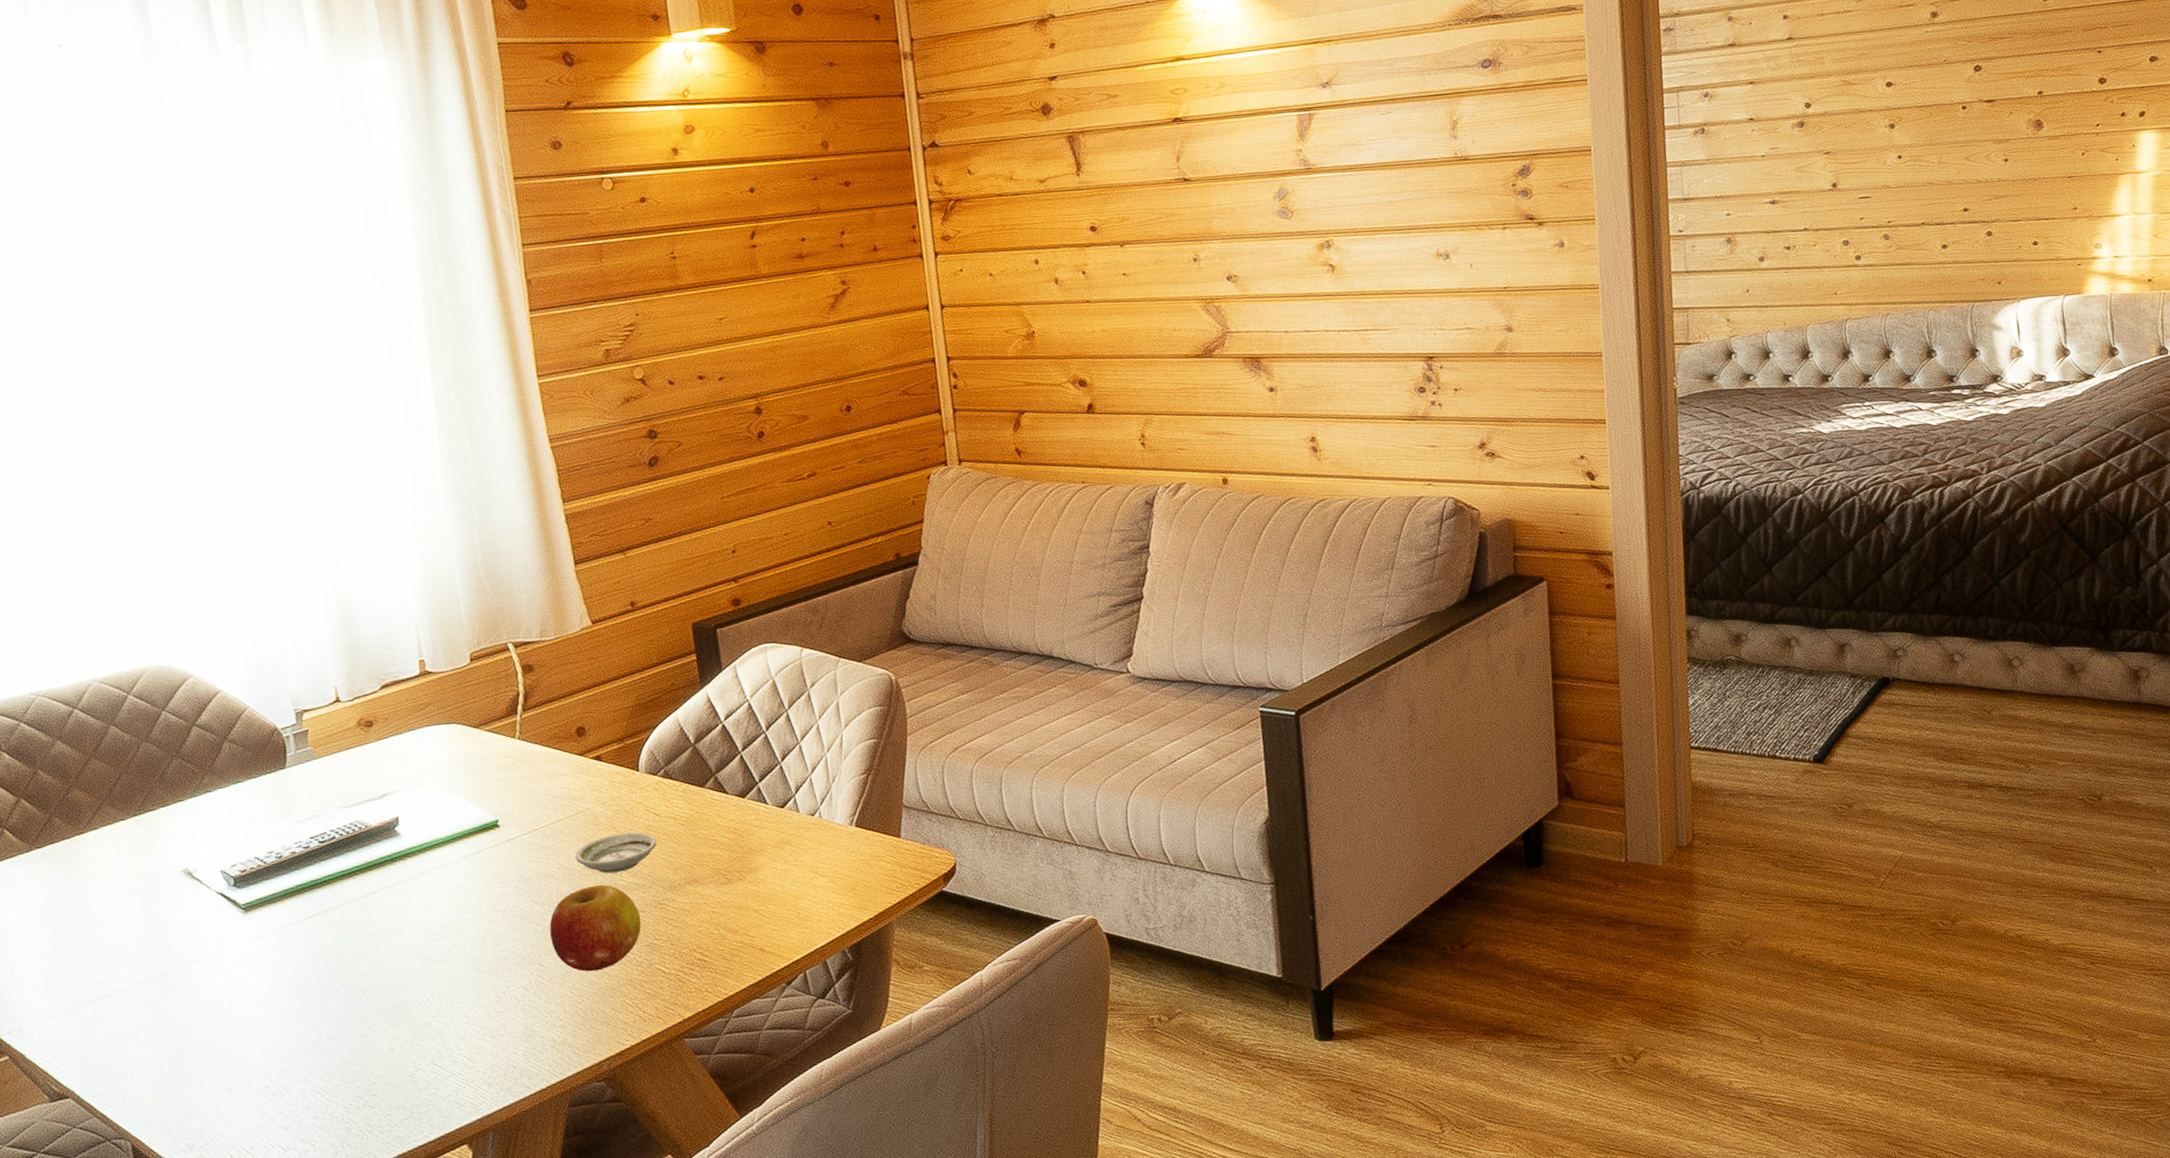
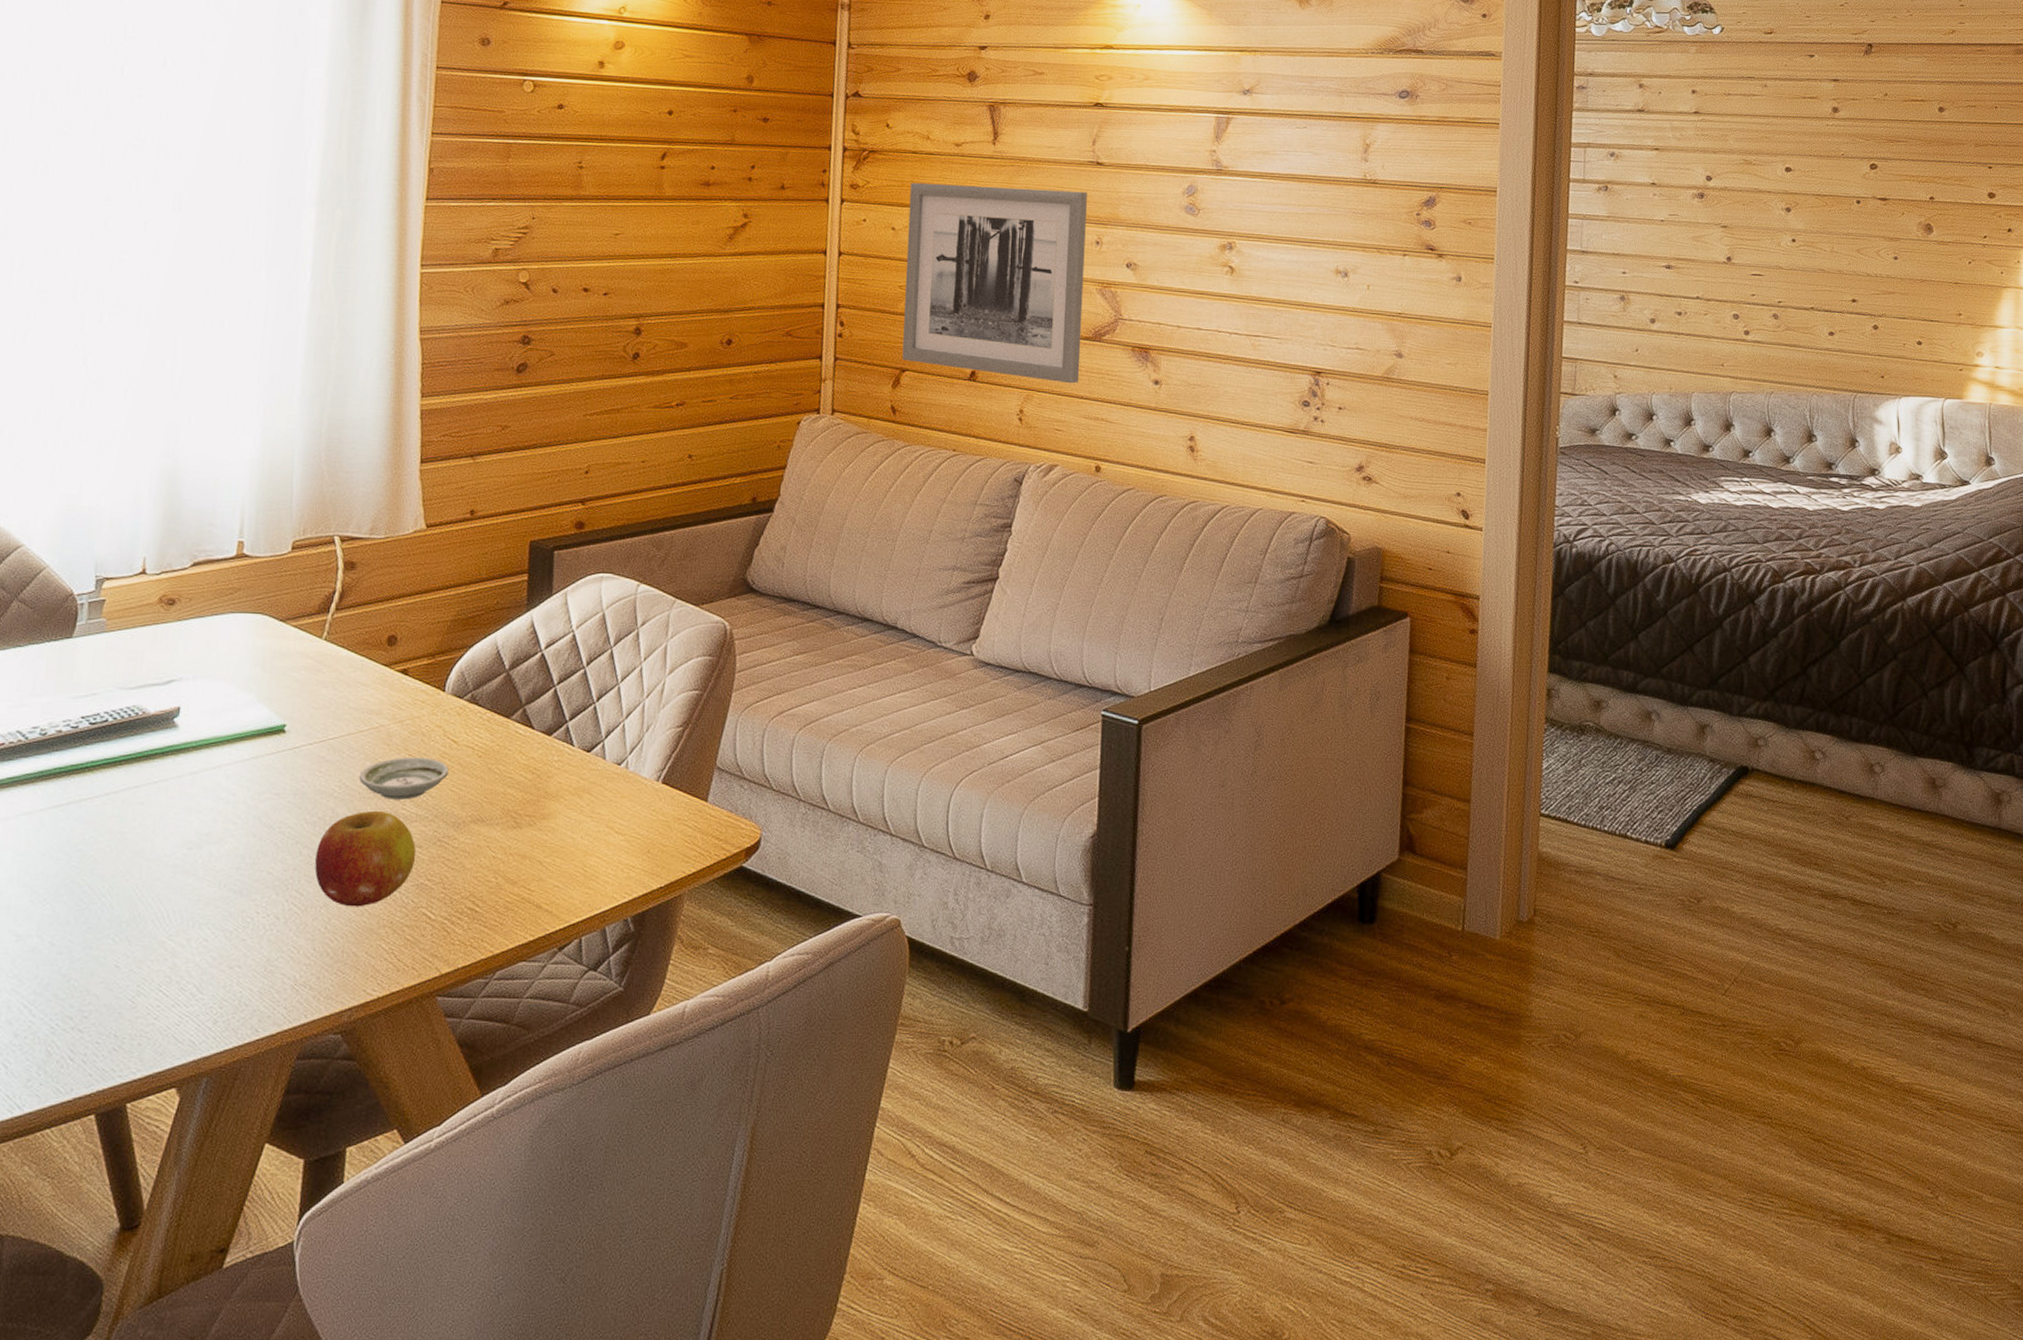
wall art: none [1001,210,1195,403] -> present [902,182,1087,384]

